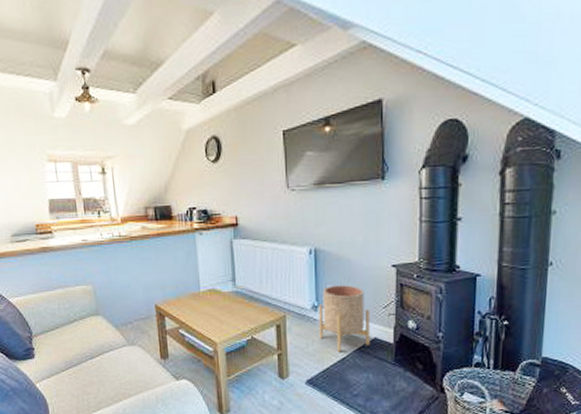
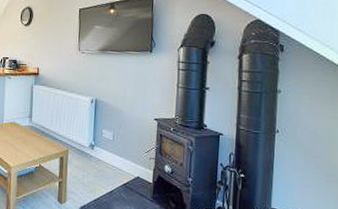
planter: present [318,285,370,352] -> none [93,130,135,186]

